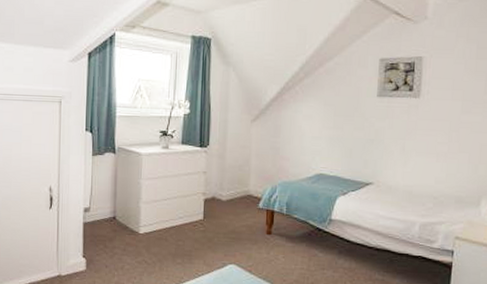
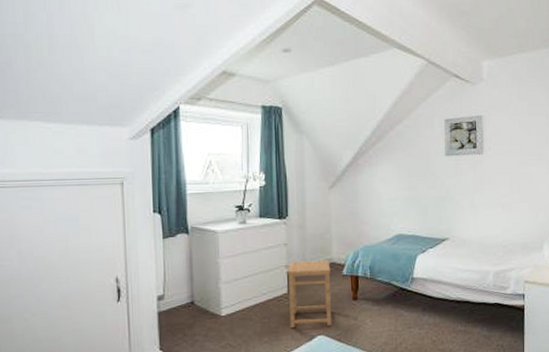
side table: none [203,189,247,256] -> present [287,260,332,328]

